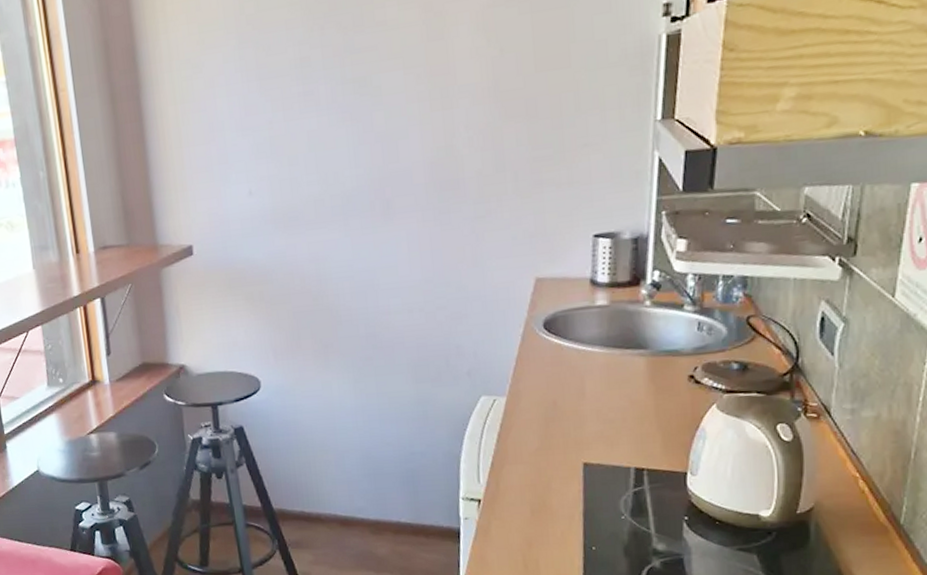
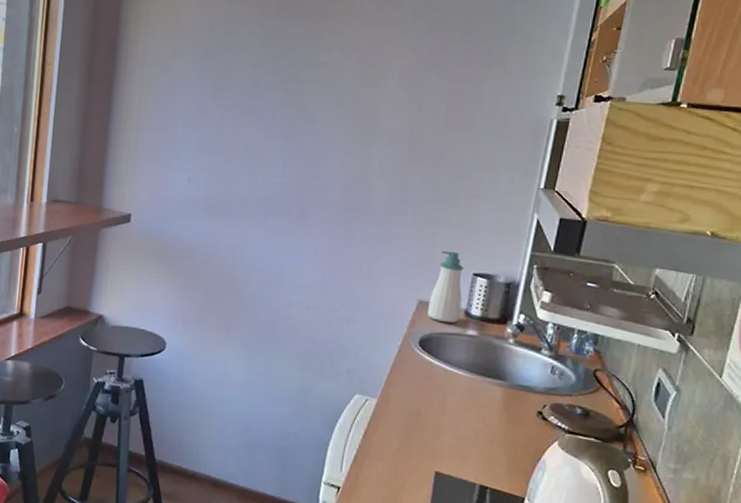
soap bottle: none [547,214,585,298] -> present [428,250,464,323]

